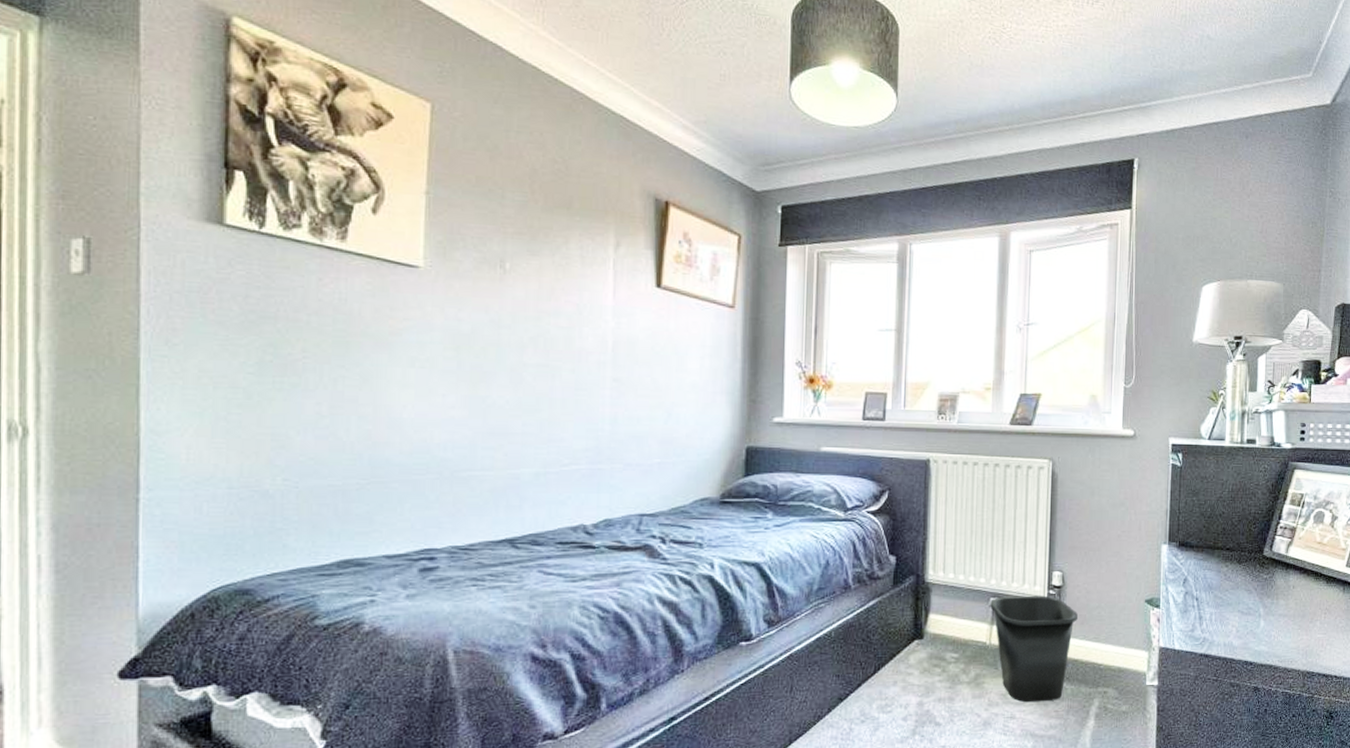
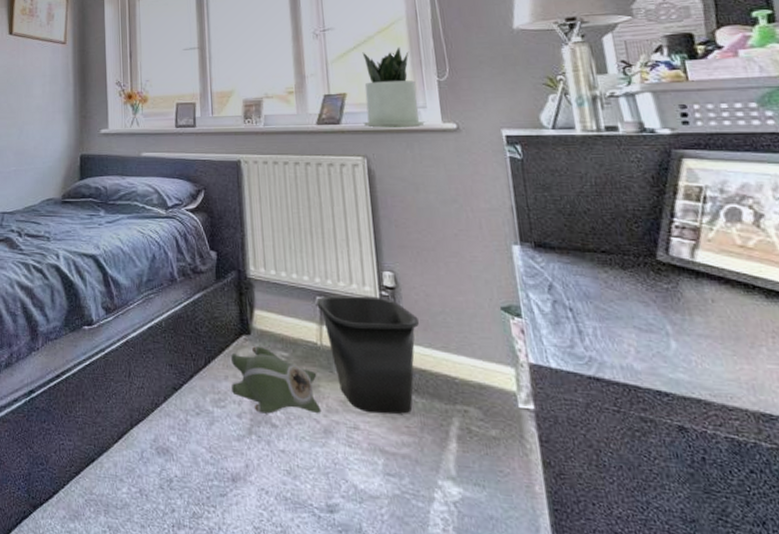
plush toy: none [900,650,983,714] -> present [231,346,322,414]
planter: none [1053,349,1107,432] -> present [362,47,425,128]

